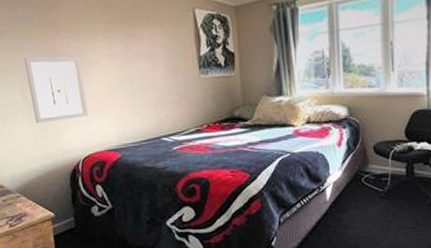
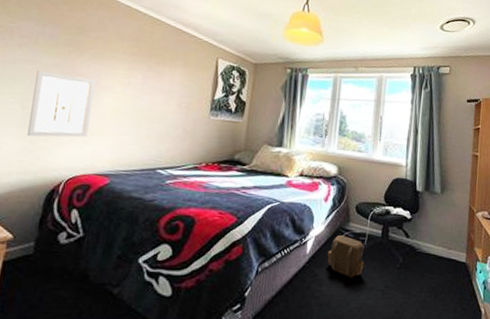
backpack: none [349,178,390,219] -> present [327,234,365,278]

